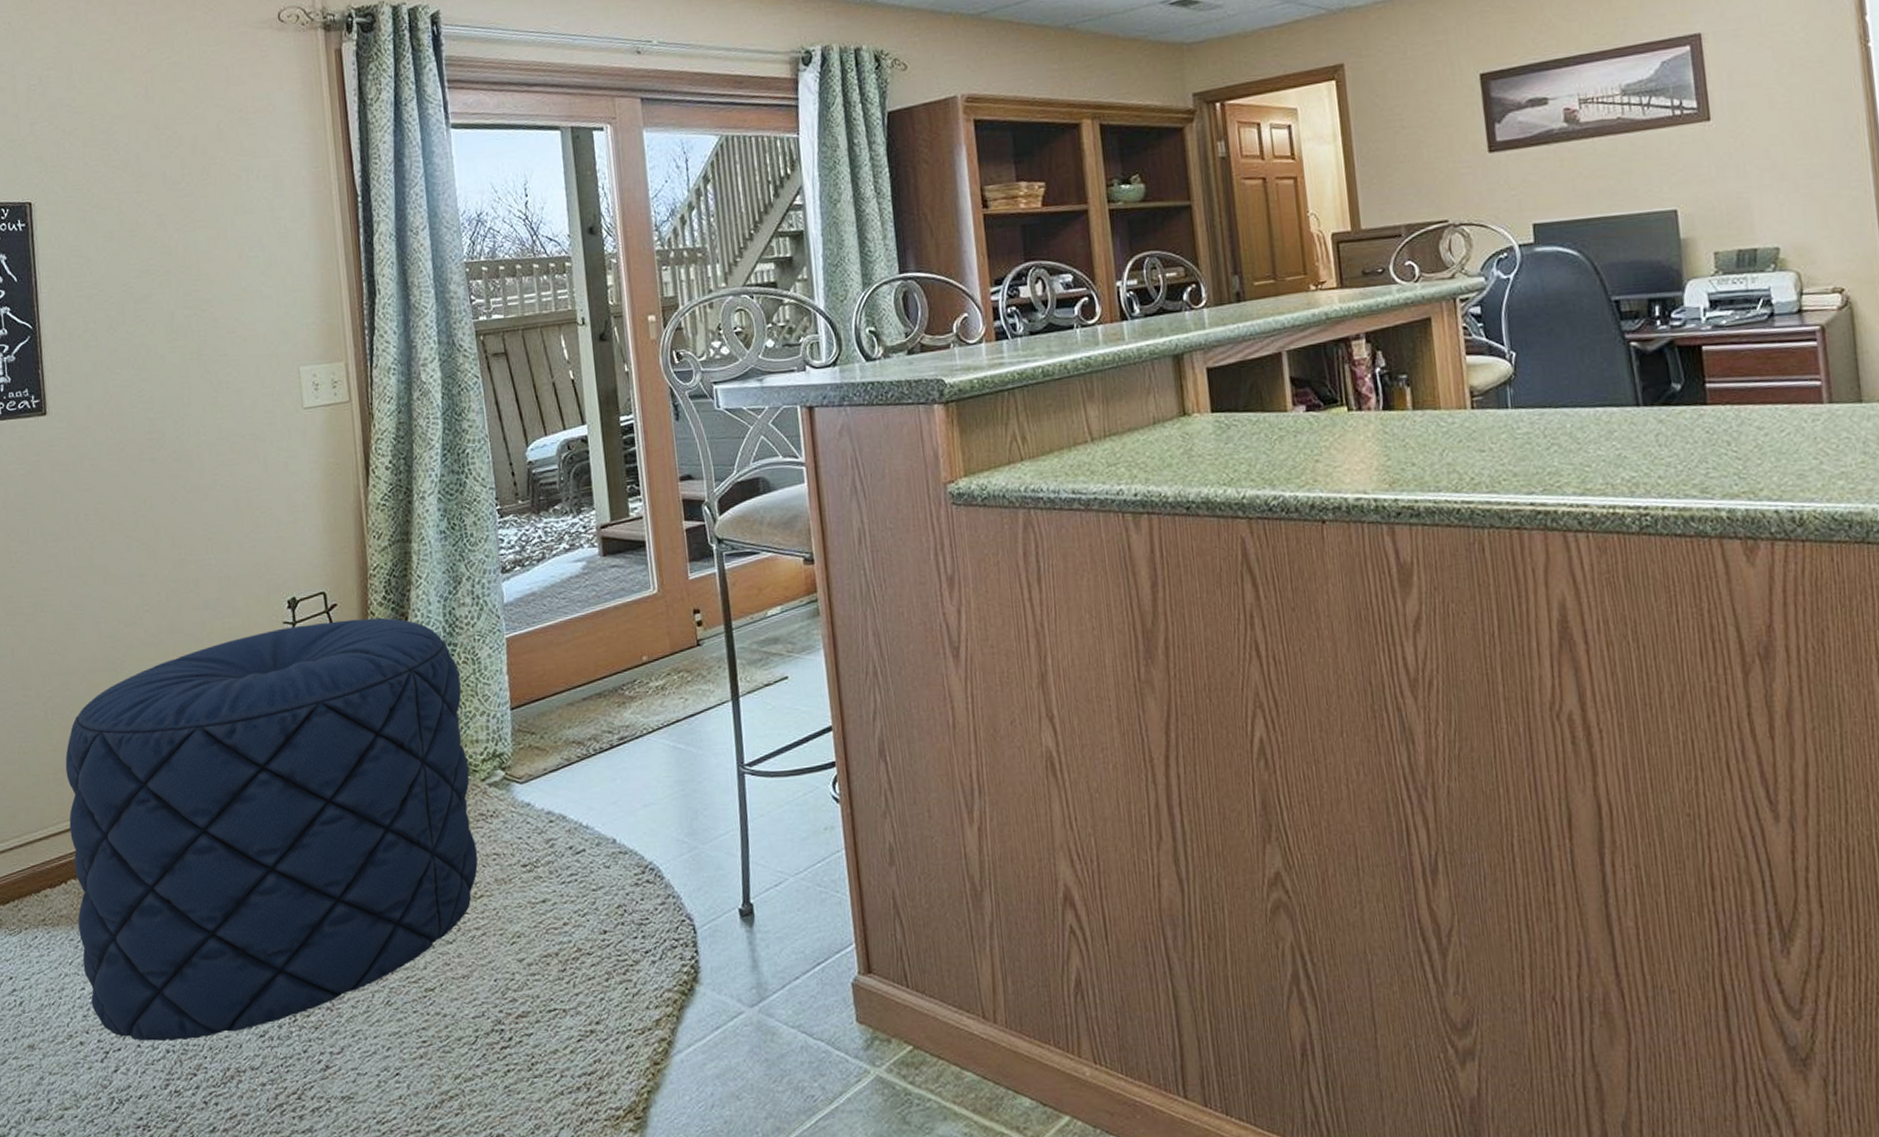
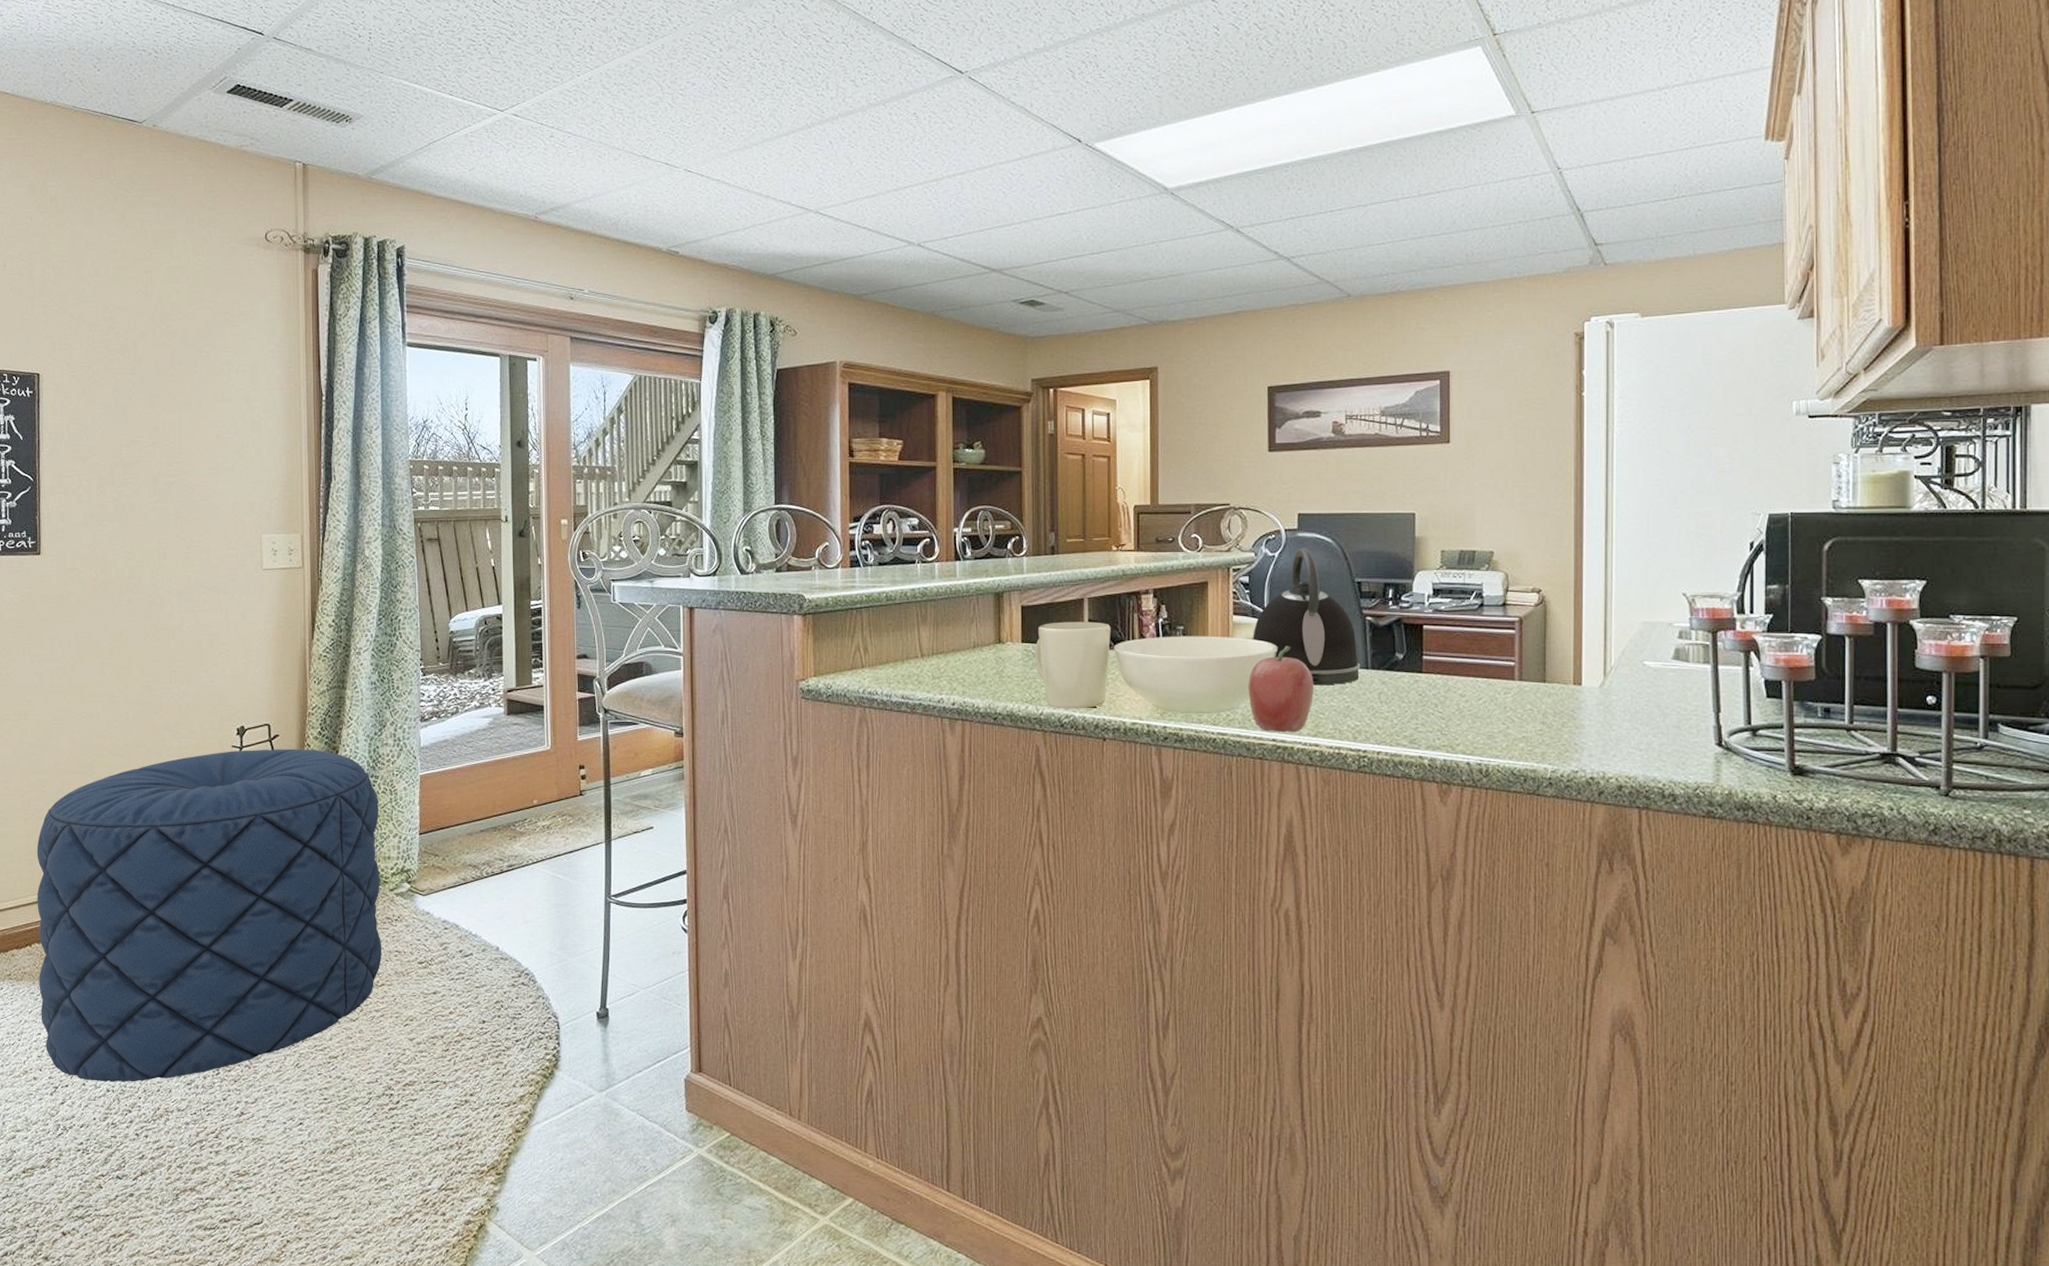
mug: none [1228,379,1321,489] -> present [1035,621,1111,709]
bowl: none [1323,381,1526,482] -> present [1113,636,1279,714]
kettle: none [1492,264,1630,433] -> present [1253,548,1361,686]
fruit: none [1492,386,1576,495] -> present [1248,645,1314,733]

